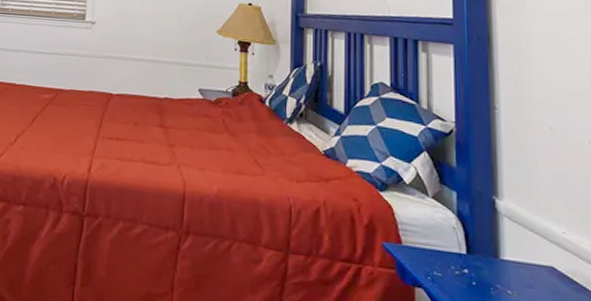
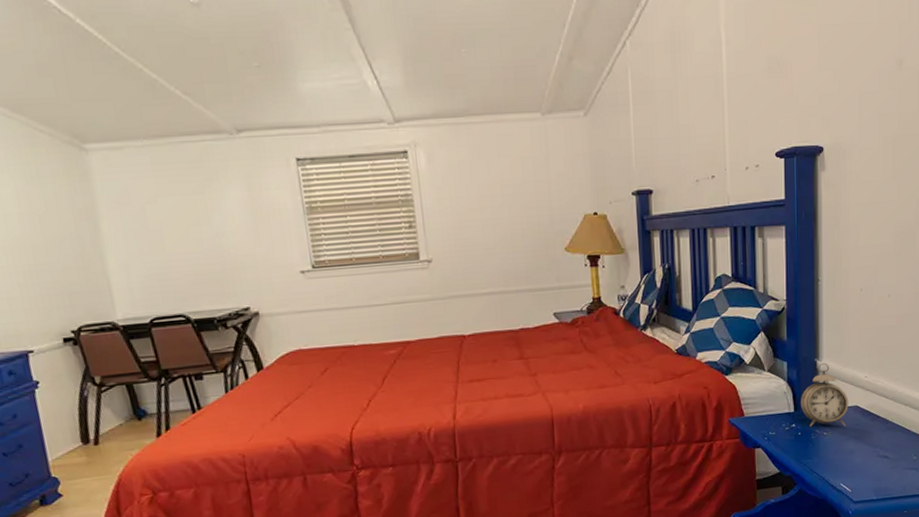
alarm clock: none [475,202,541,290] -> present [801,362,849,427]

